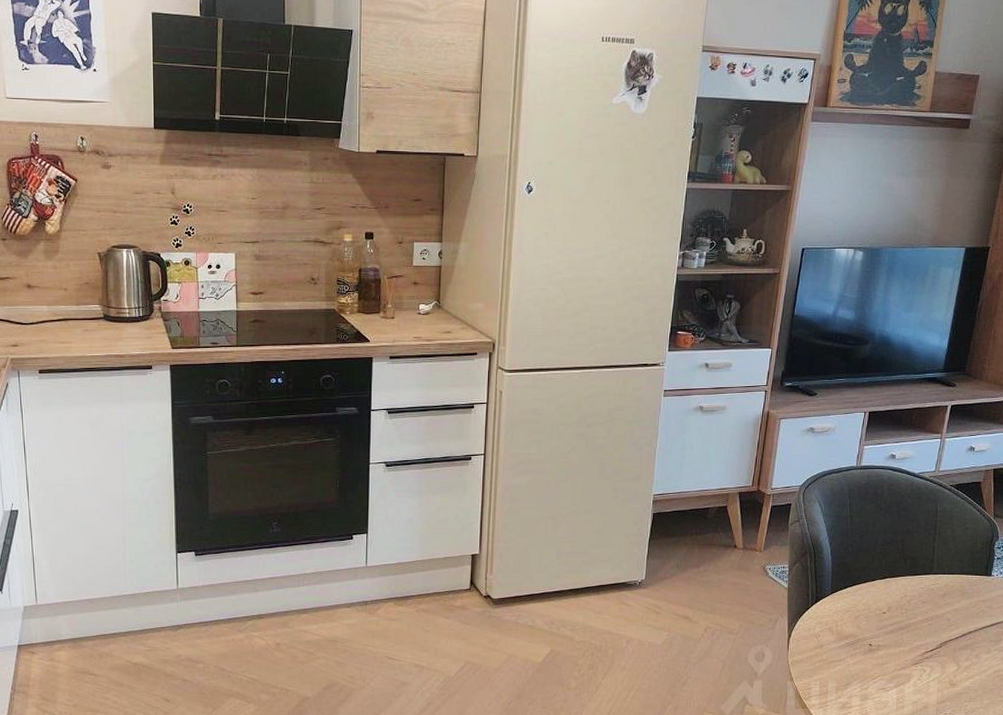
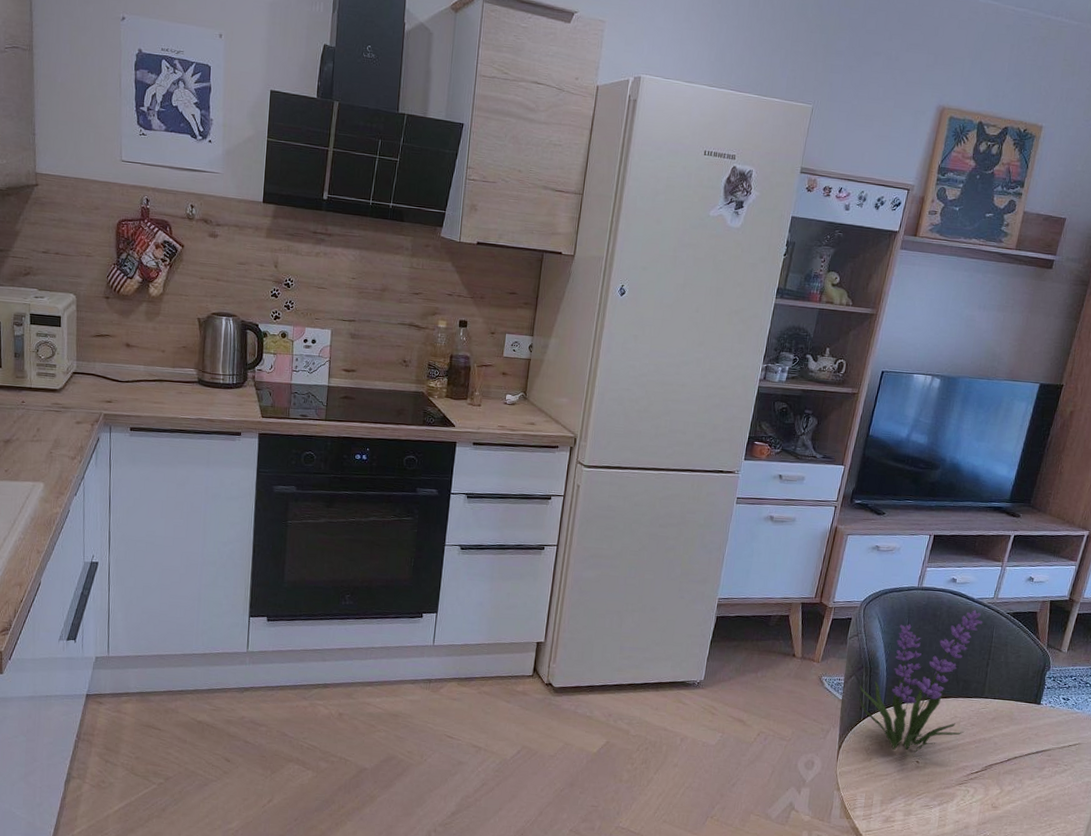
plant: none [804,485,926,636] -> present [857,610,983,753]

